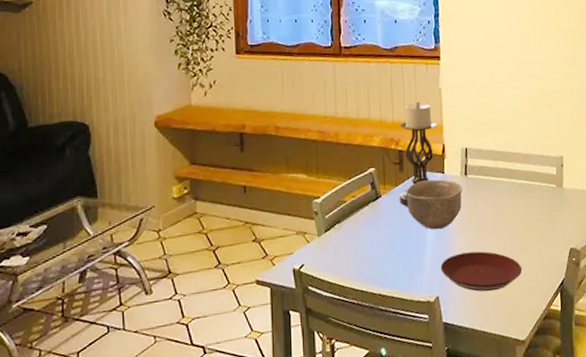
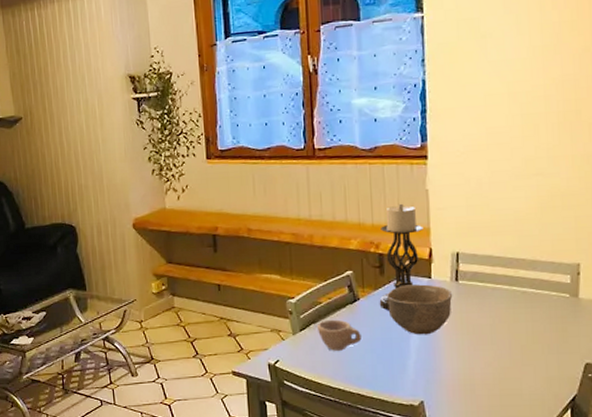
cup: none [341,218,383,251] -> present [316,319,362,351]
plate: present [440,251,523,292] -> none [425,359,524,401]

